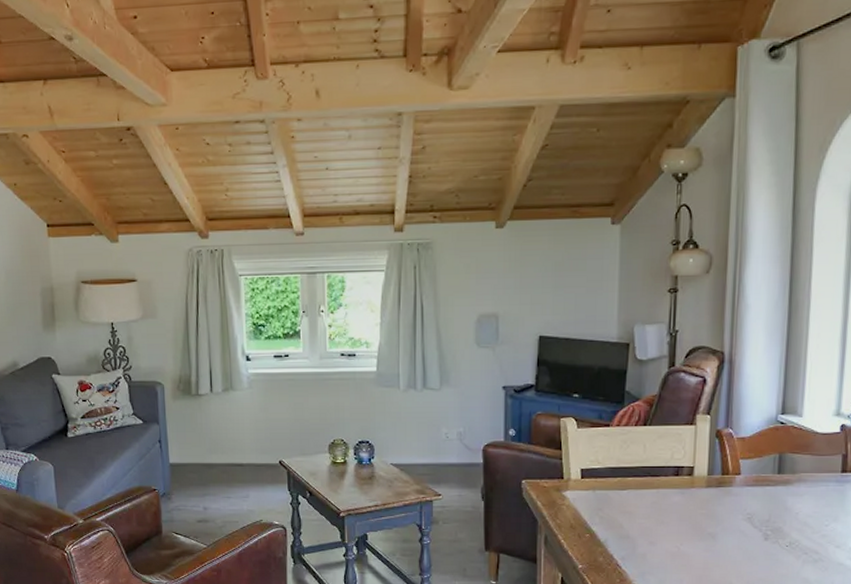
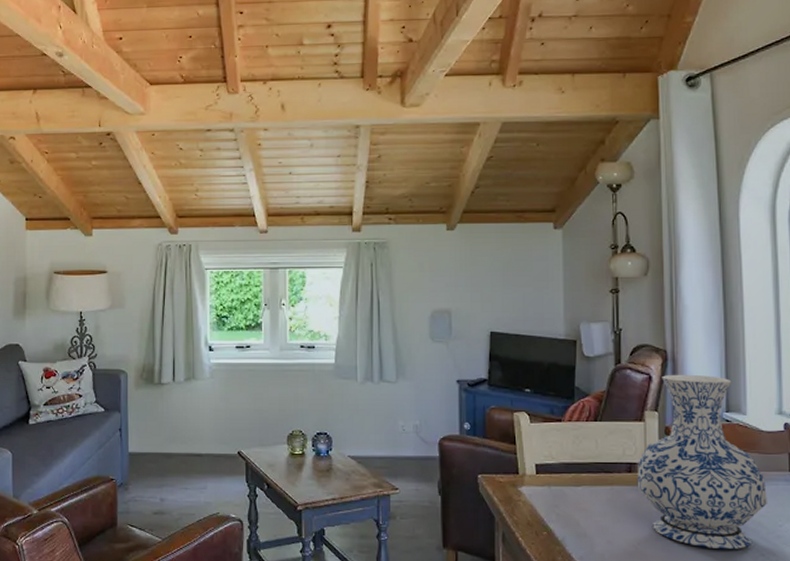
vase: none [683,376,816,548] -> present [637,374,767,549]

